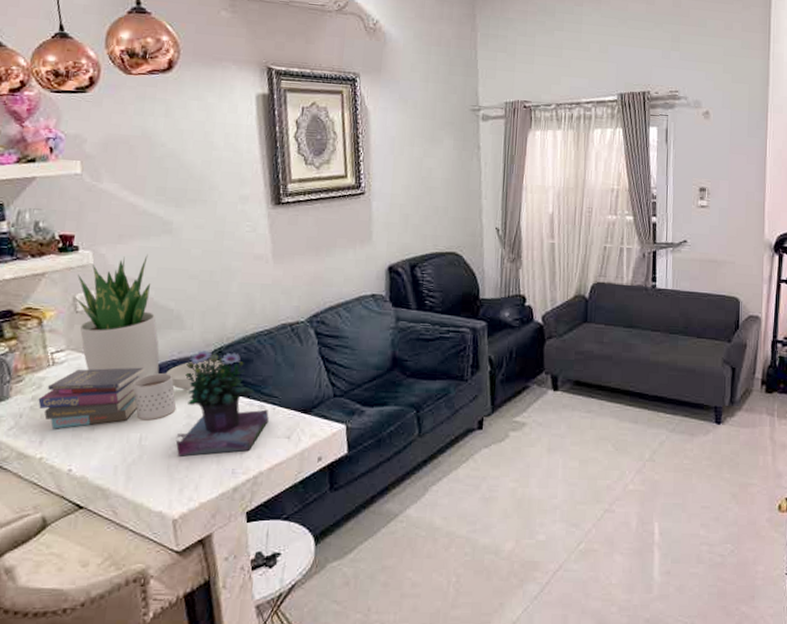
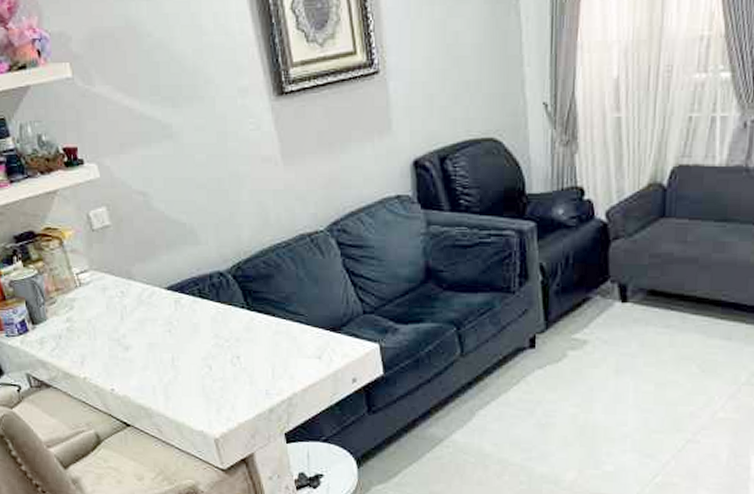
books: present [38,367,144,429] -> none [73,286,166,350]
planter: present [74,254,160,379] -> none [88,163,181,298]
mug: present [132,373,177,421] -> none [157,292,203,341]
bowl: present [165,360,224,391] -> none [187,276,244,309]
potted flower: present [175,350,269,457] -> none [206,267,297,377]

